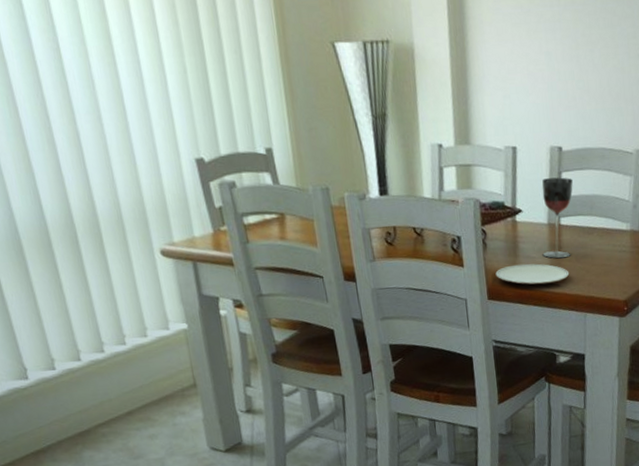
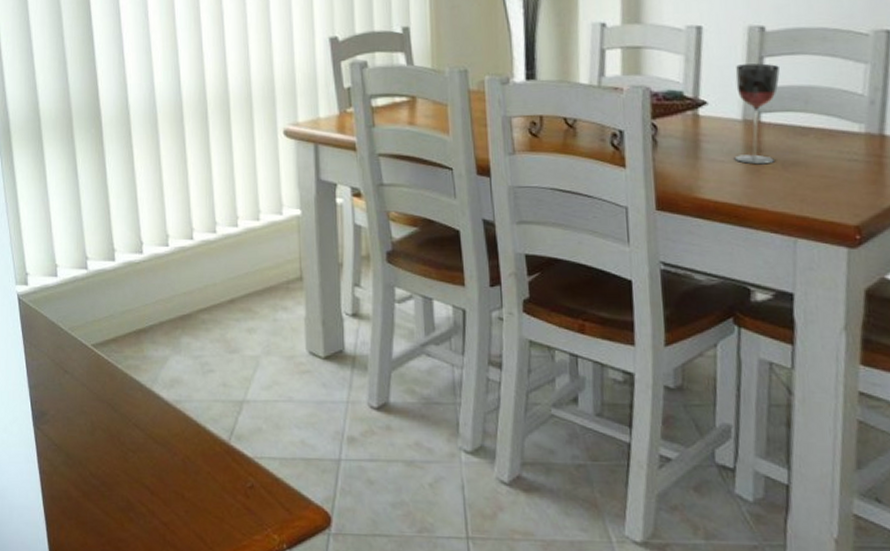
plate: present [495,263,570,285] -> none [667,168,773,196]

